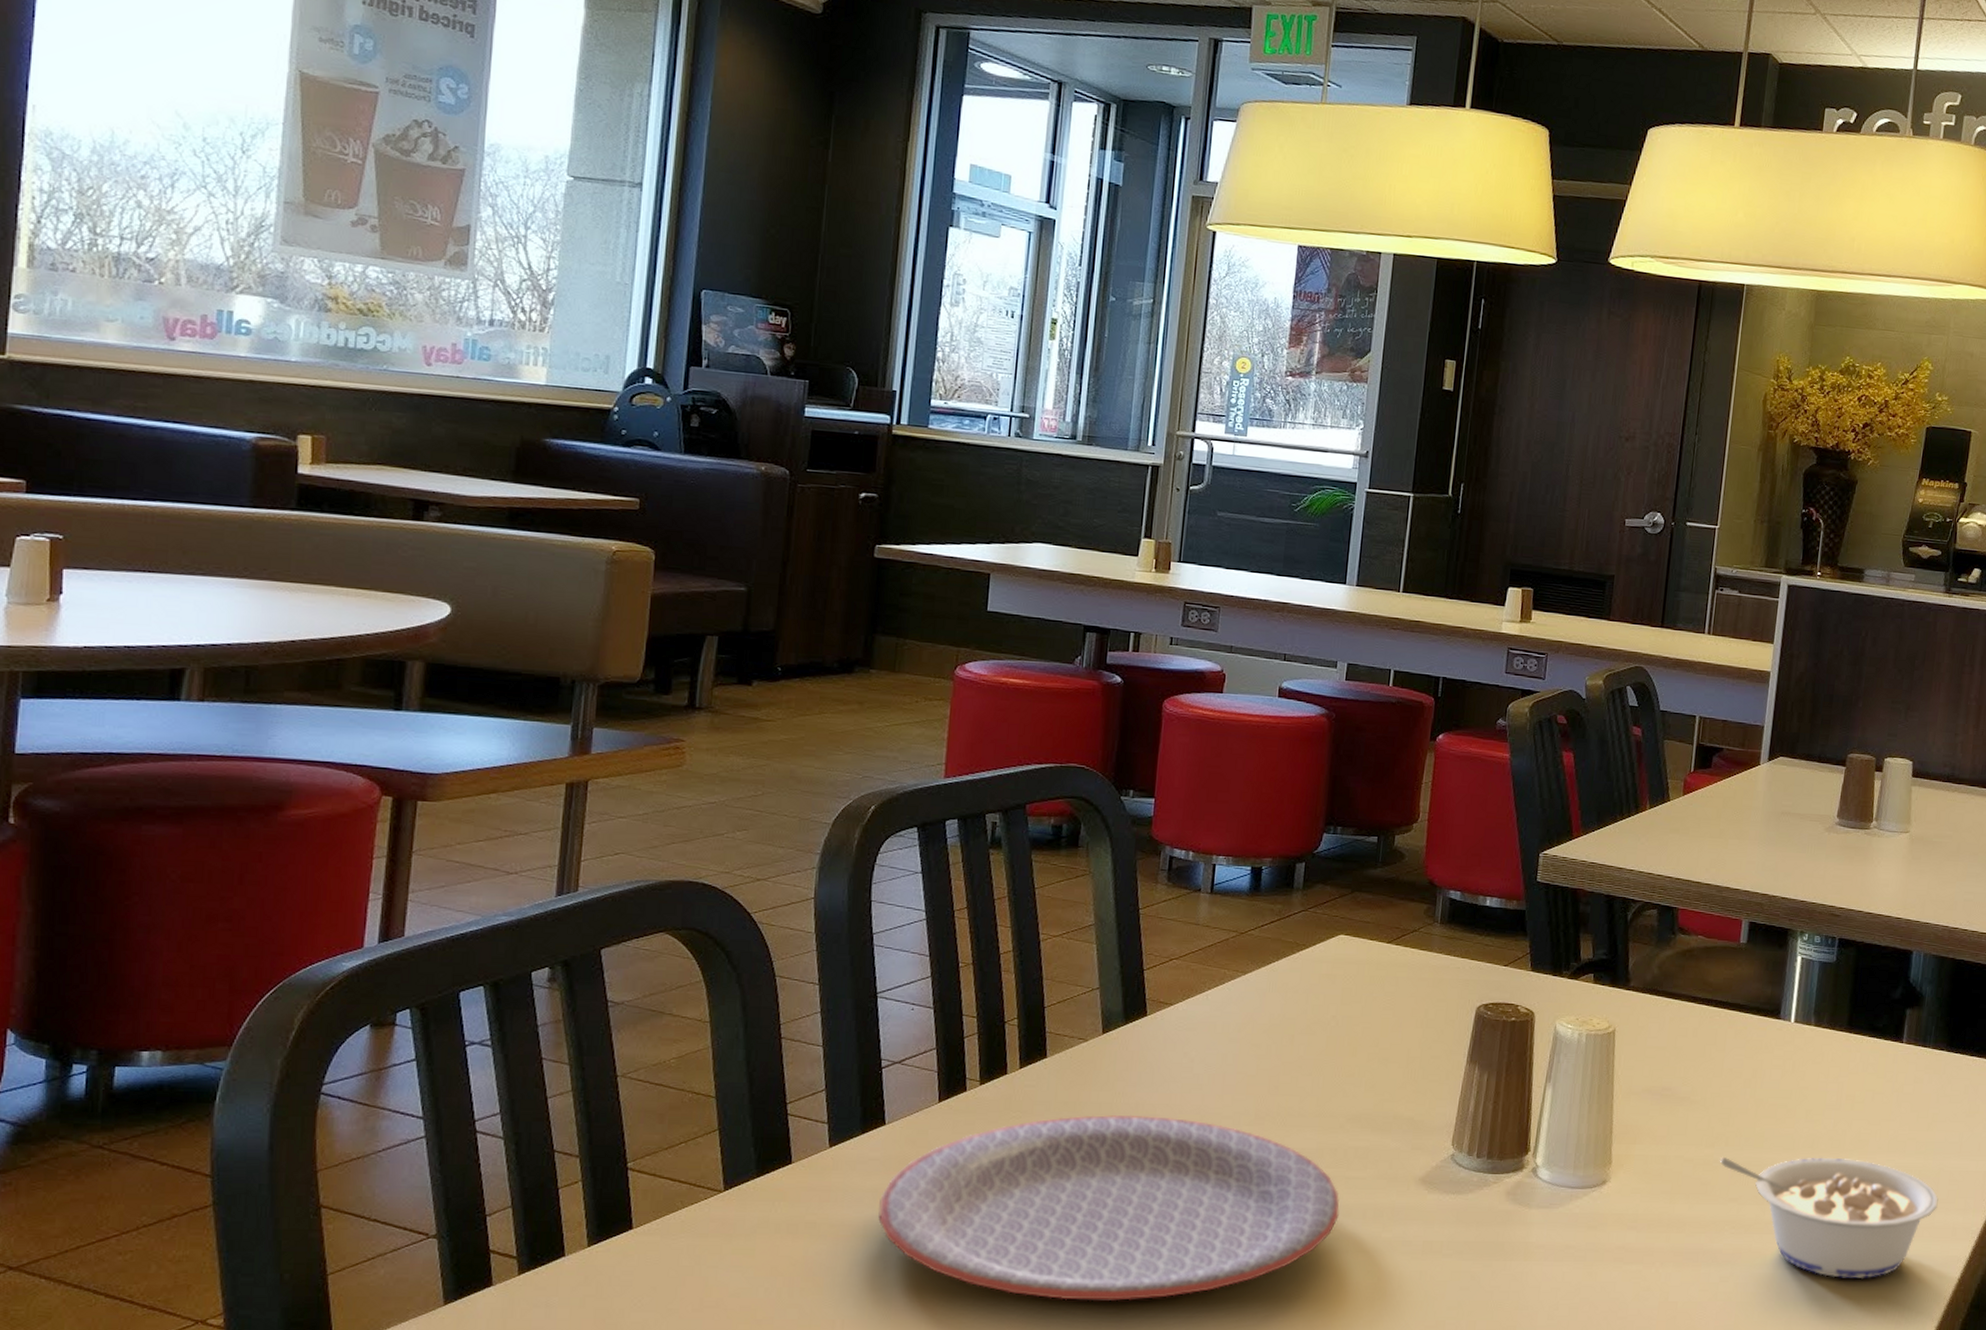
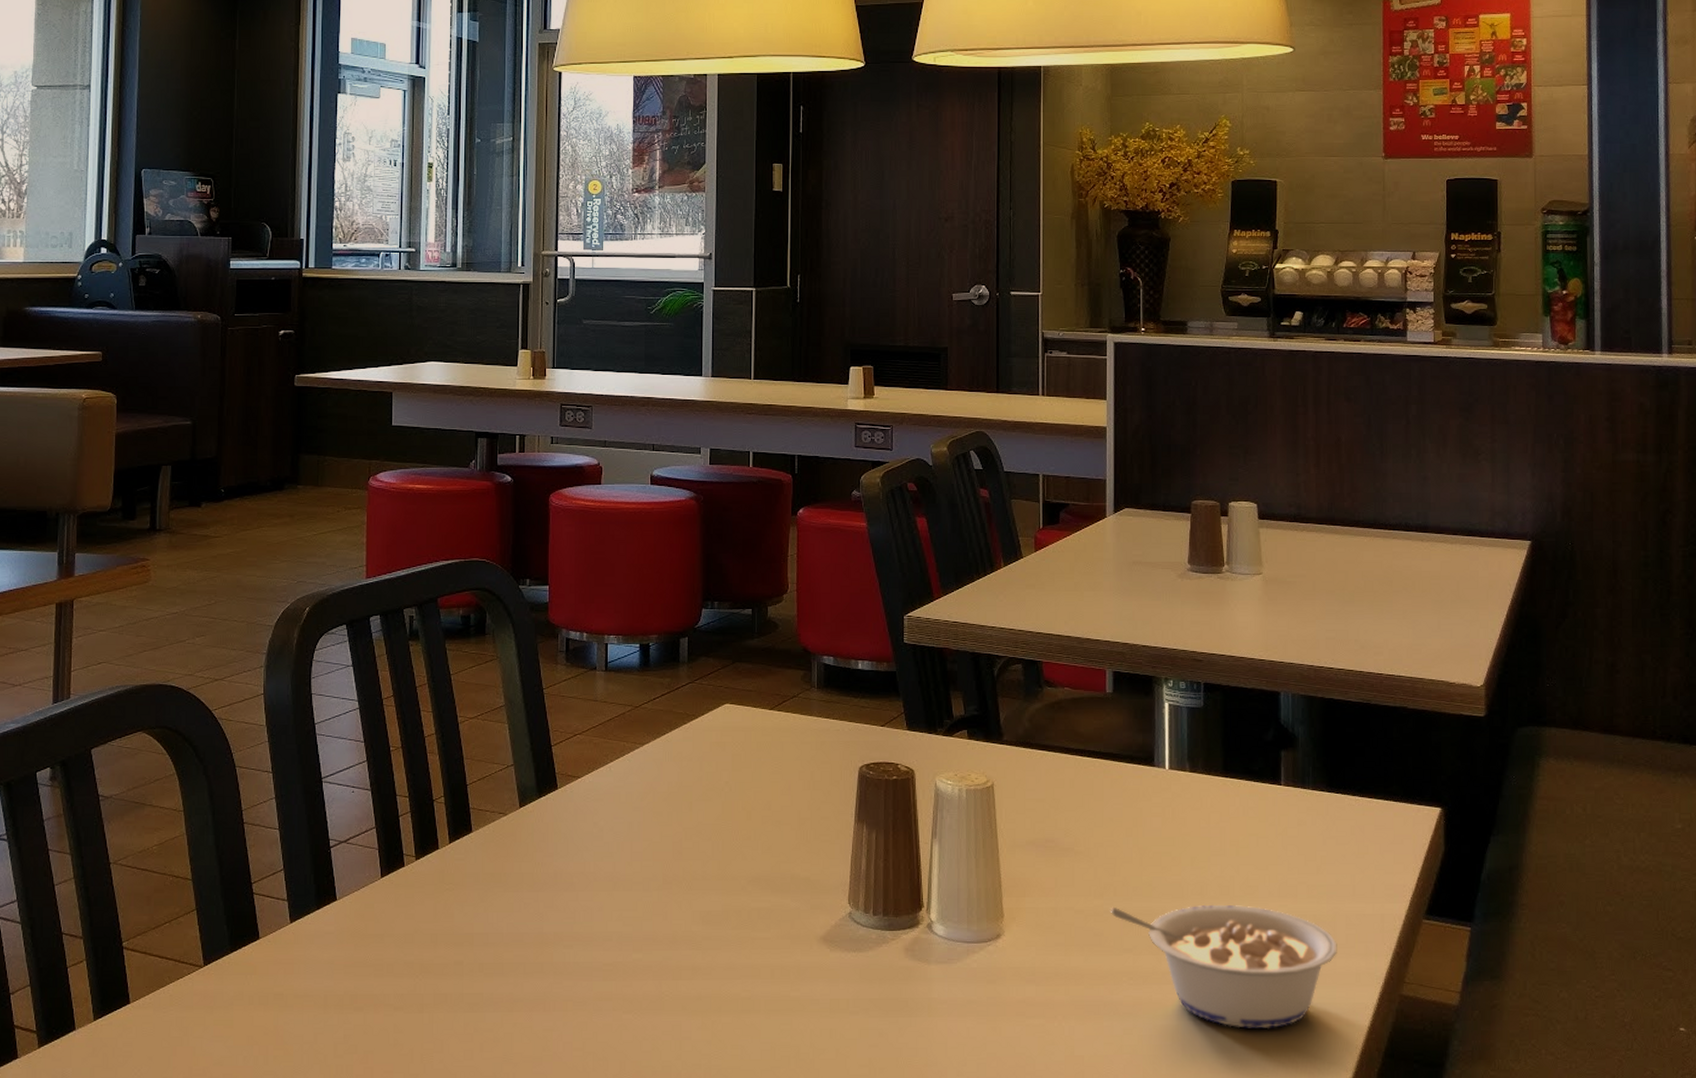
plate: present [878,1114,1340,1301] -> none [336,883,748,1064]

